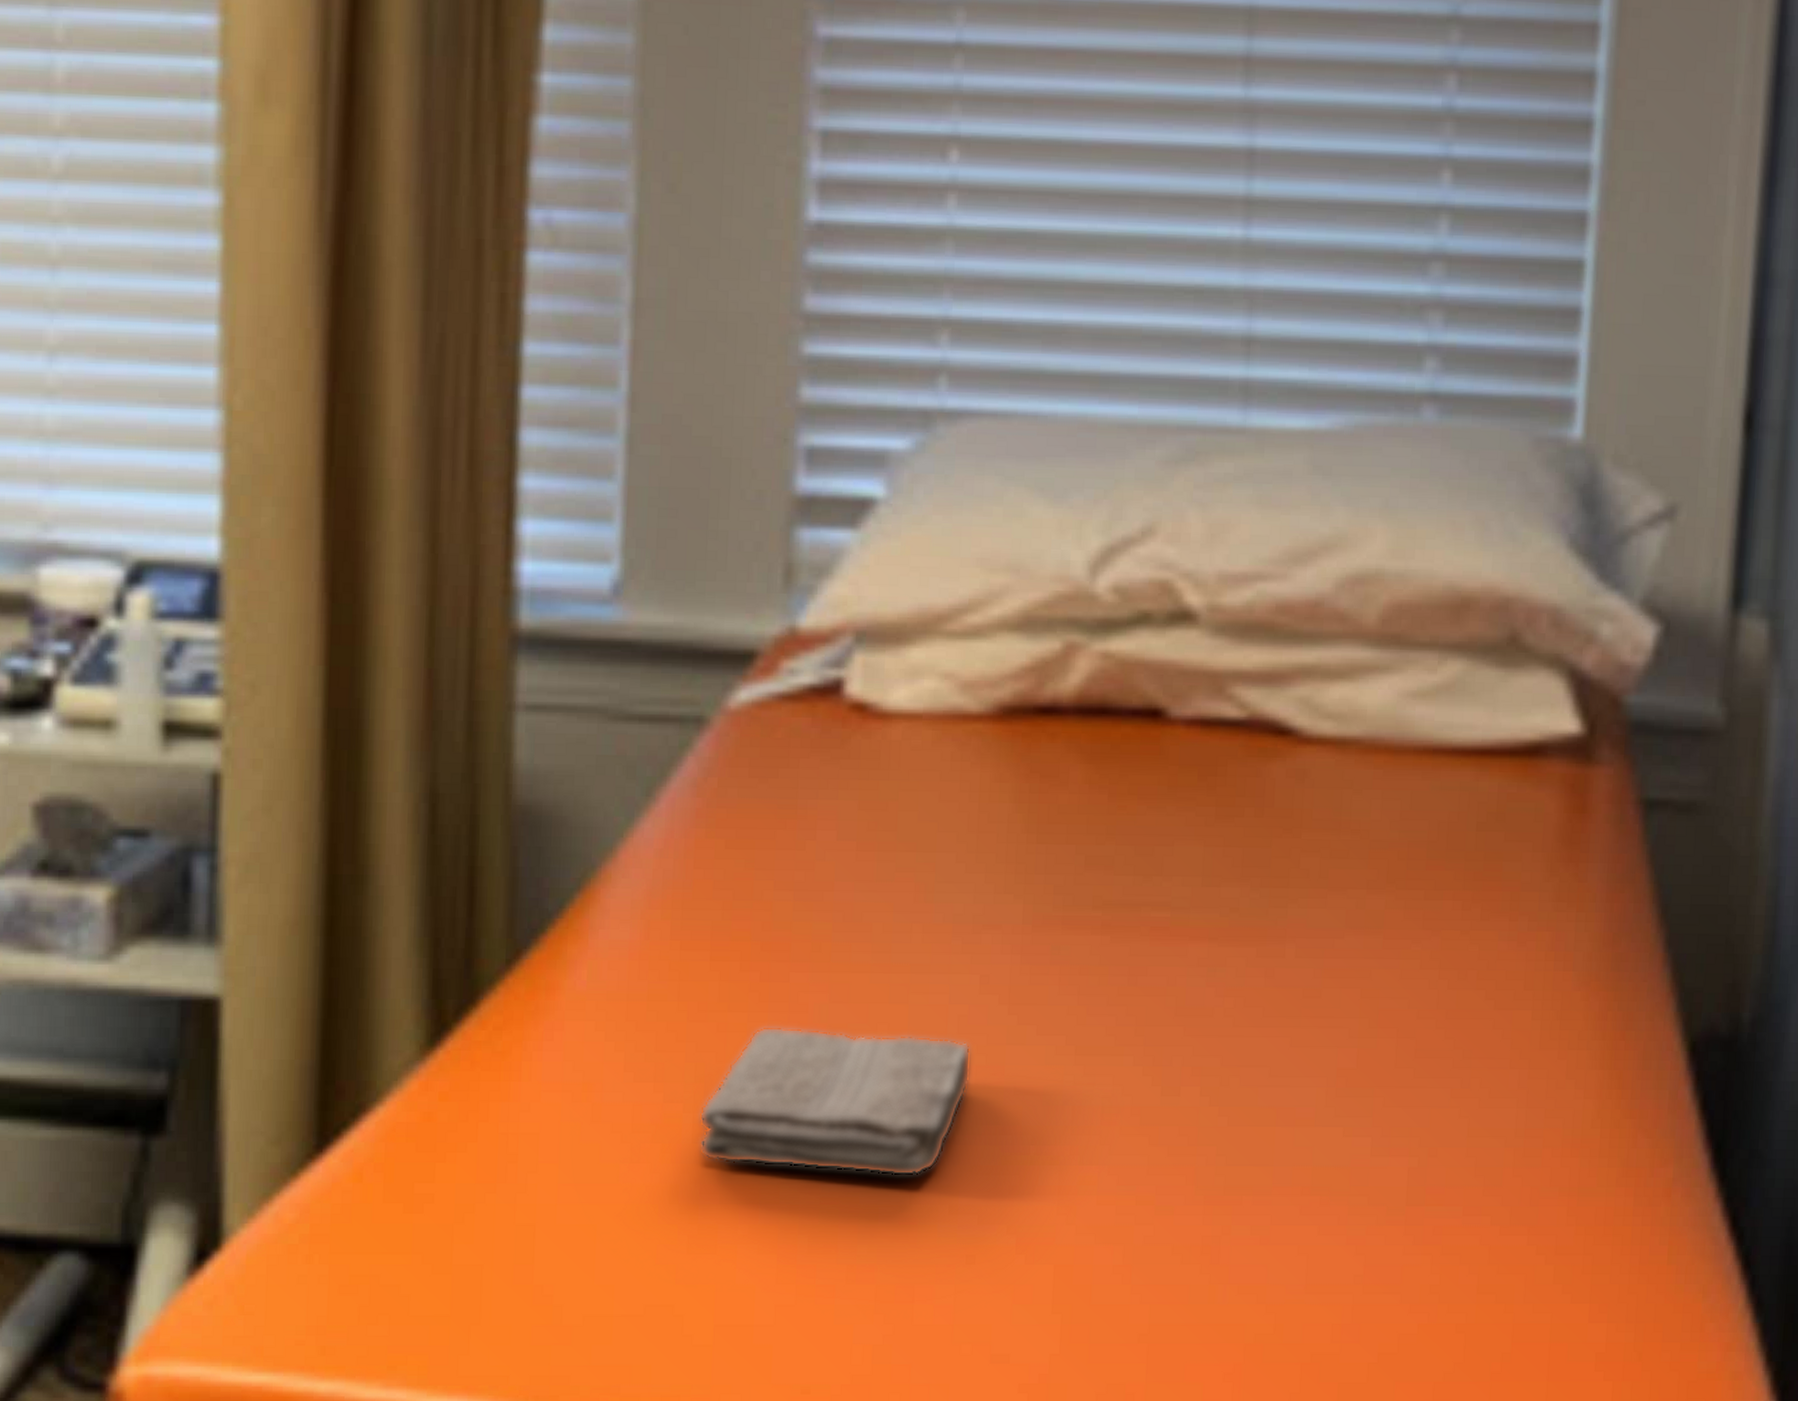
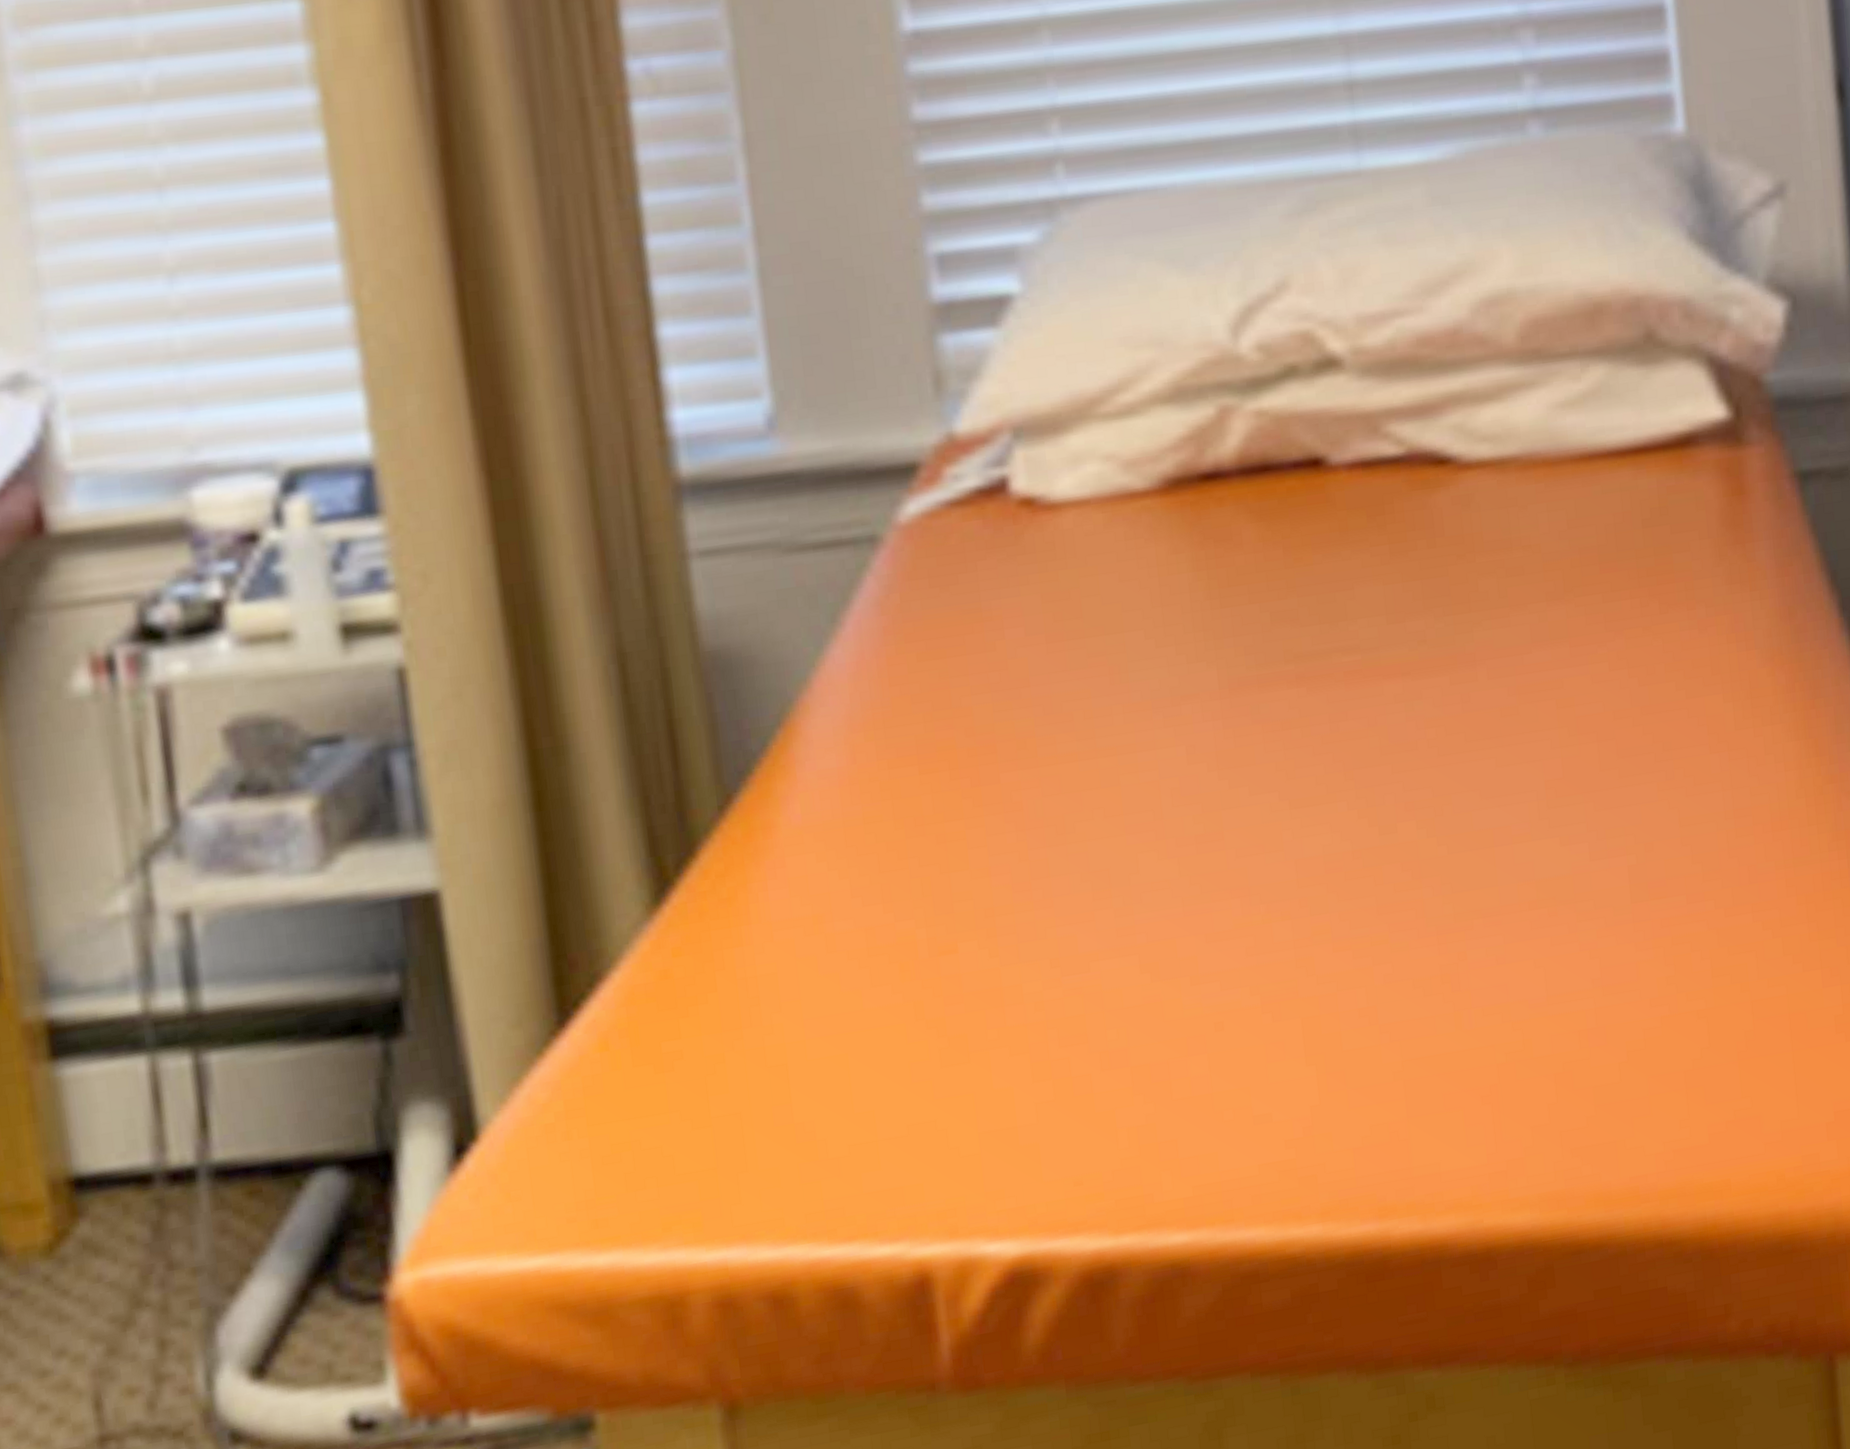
washcloth: present [699,1025,972,1177] -> none [931,812,1192,972]

